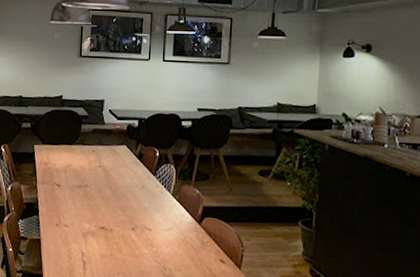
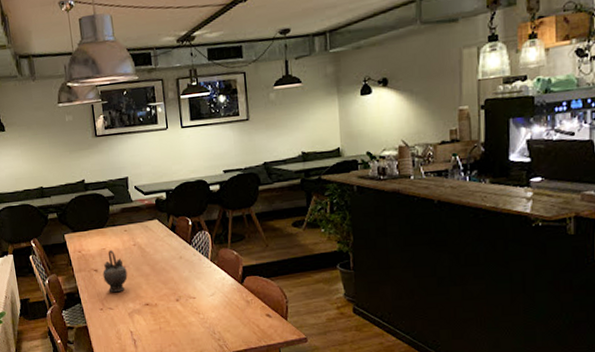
teapot: none [64,168,88,211] -> present [103,250,128,293]

